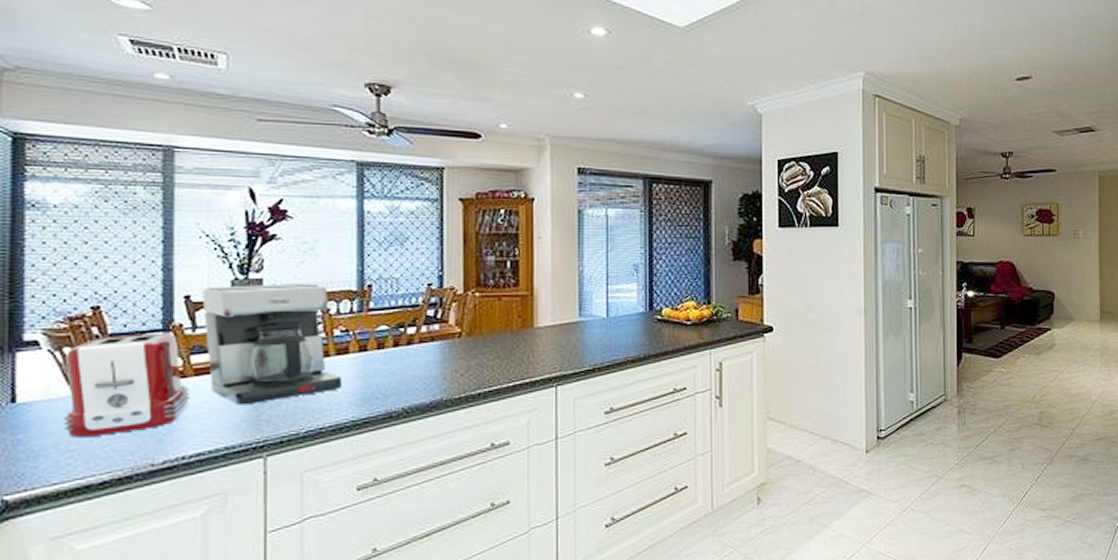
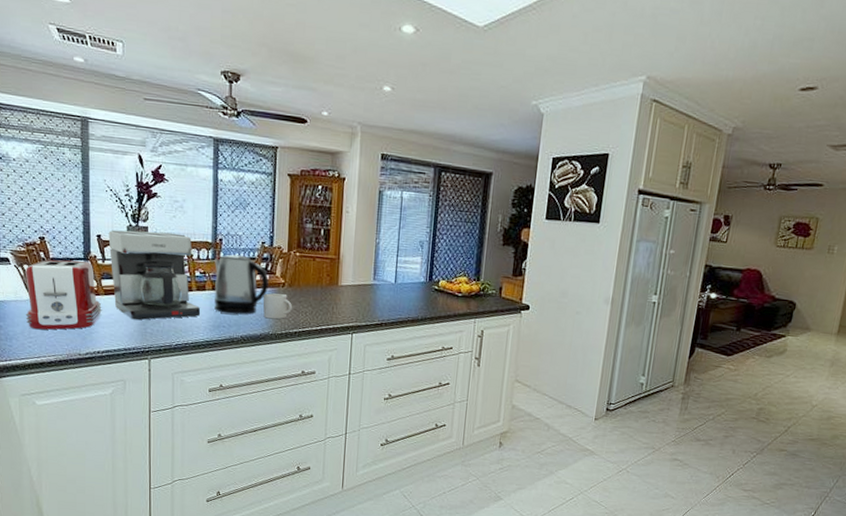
kettle: none [362,303,439,380] -> present [214,254,269,315]
mug: none [432,347,474,381] -> present [262,293,293,320]

